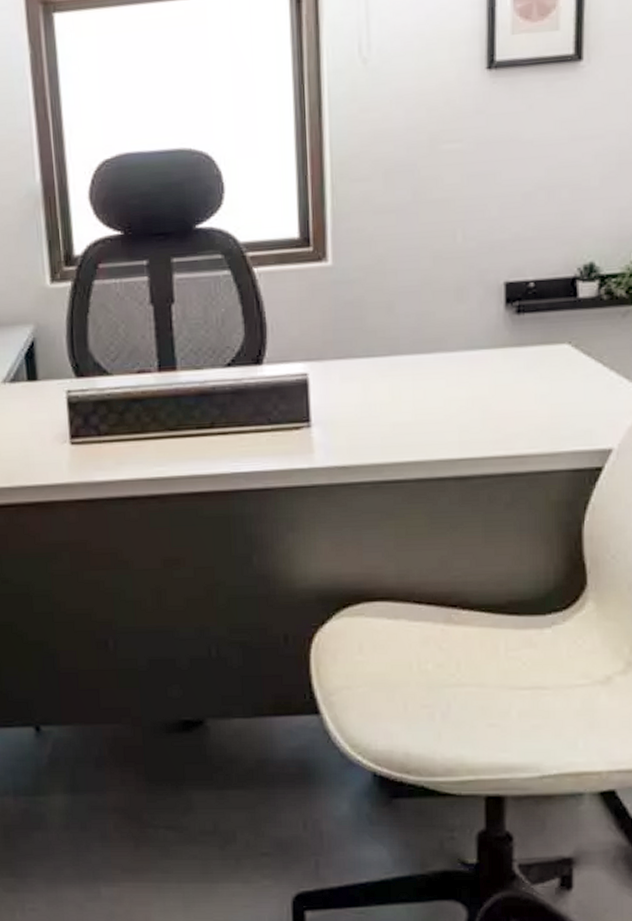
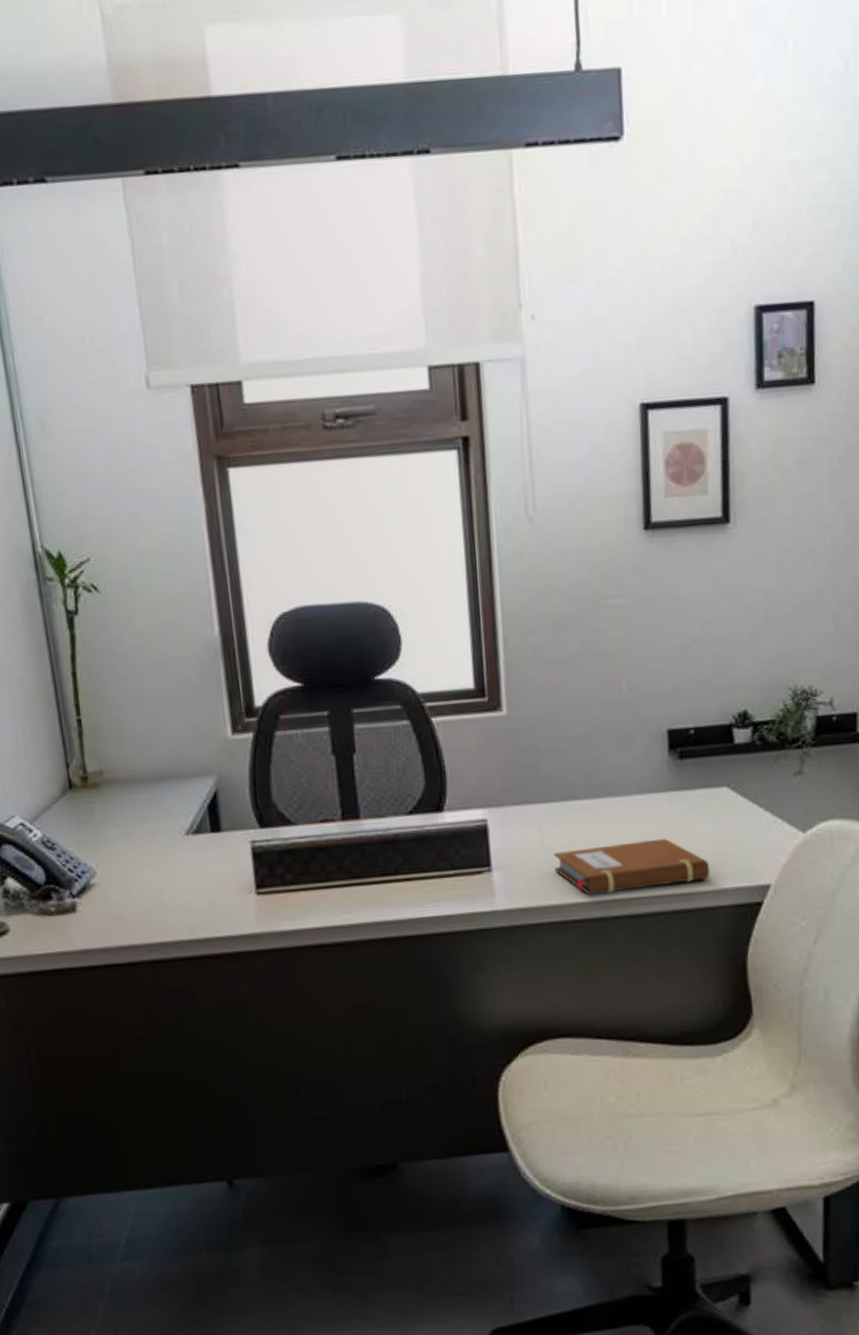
notebook: none [377,397,546,455] -> present [553,838,710,896]

